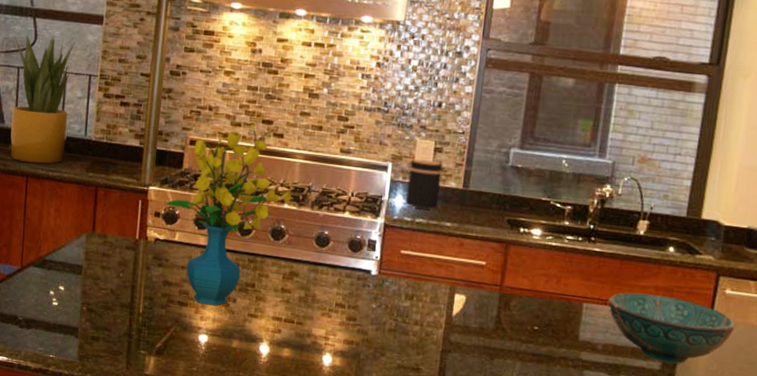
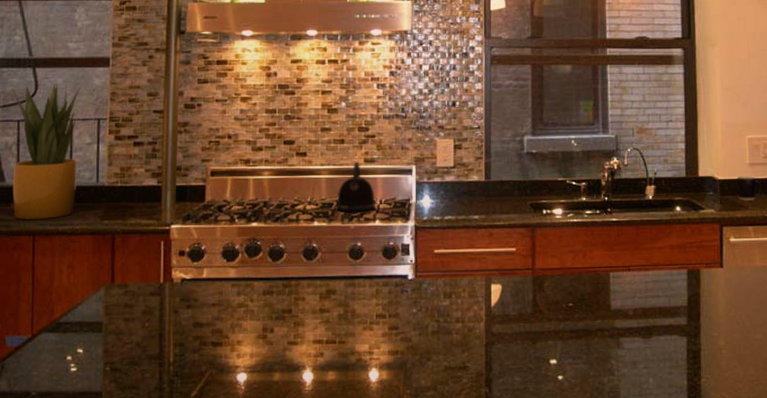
bouquet: present [164,123,292,306] -> none [188,146,320,340]
kettle: none [307,150,347,202] -> present [336,161,375,212]
cylinder: present [406,159,443,209] -> none [432,158,464,205]
bowl: present [608,292,737,364] -> none [631,253,745,317]

